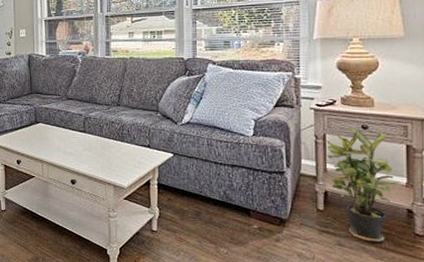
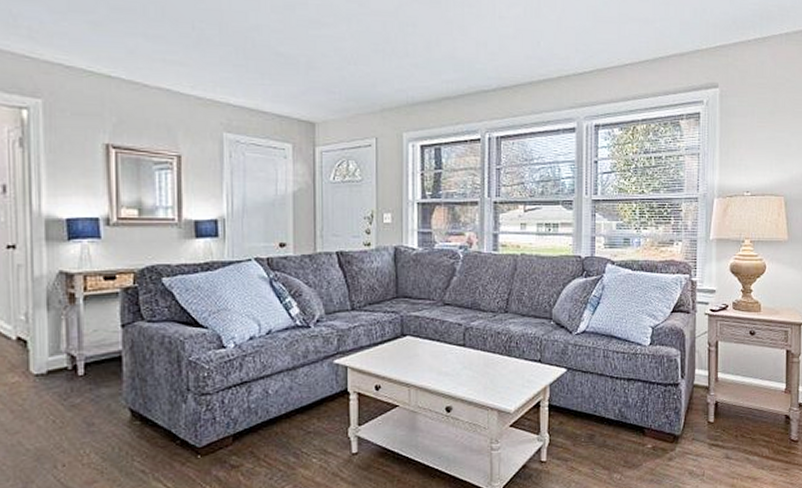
potted plant: present [326,127,400,242] -> none [718,333,780,452]

